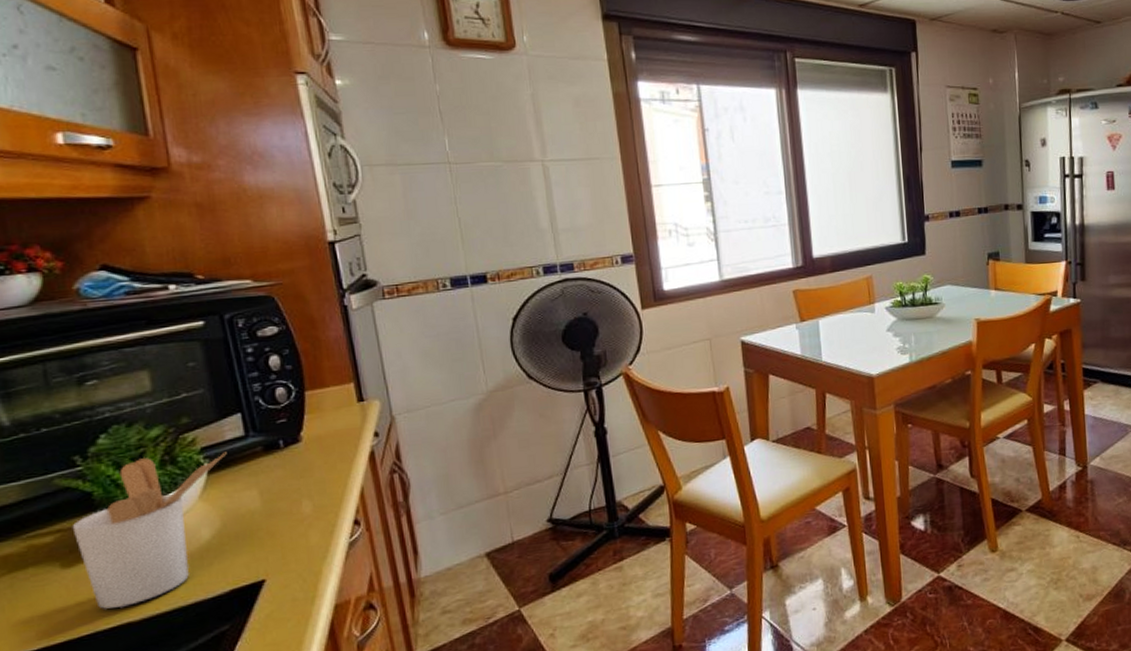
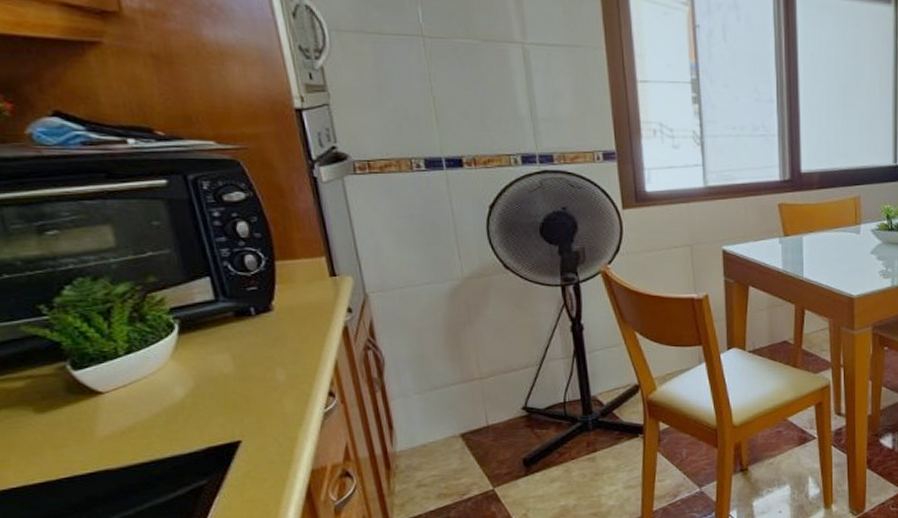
utensil holder: present [72,451,227,609] -> none [42,312,197,456]

